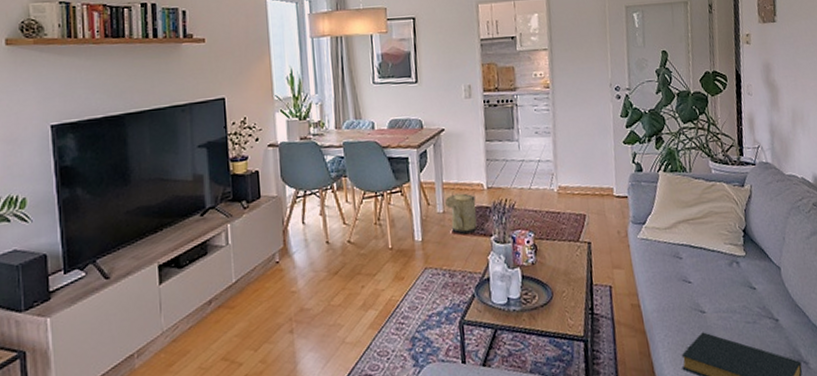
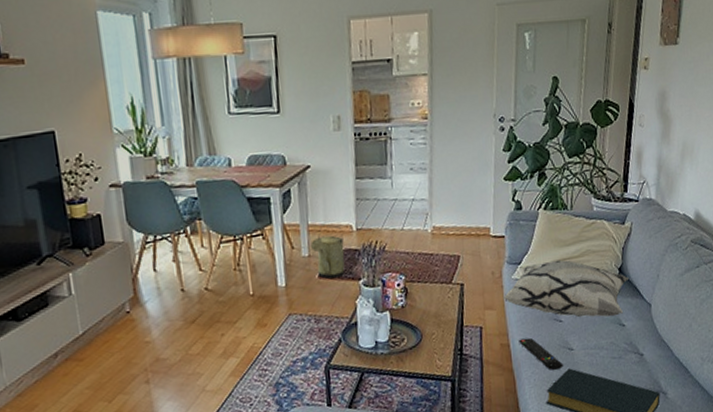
decorative pillow: none [631,220,755,280] -> present [504,260,630,318]
remote control: none [649,298,697,333] -> present [519,337,563,370]

